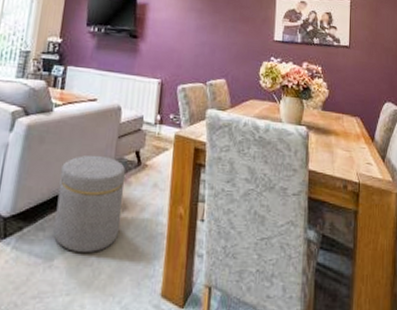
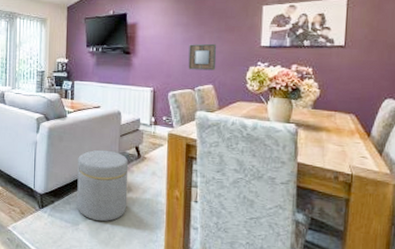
home mirror: none [200,32,231,64] -> present [188,43,217,71]

